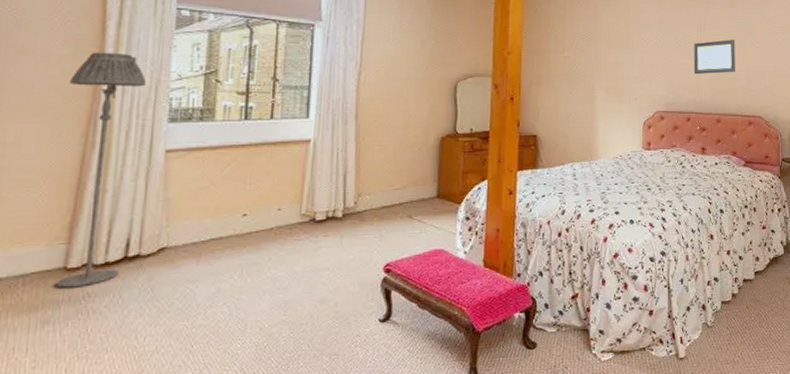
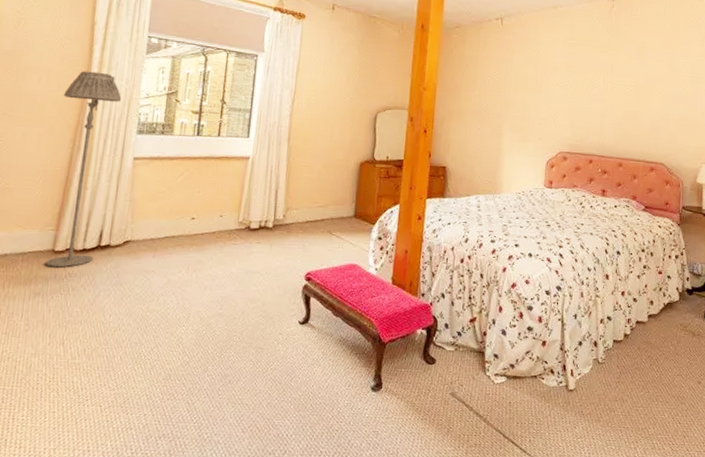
wall art: present [694,40,735,75] -> none [598,86,642,119]

